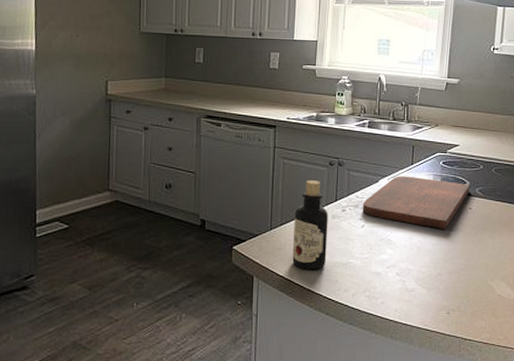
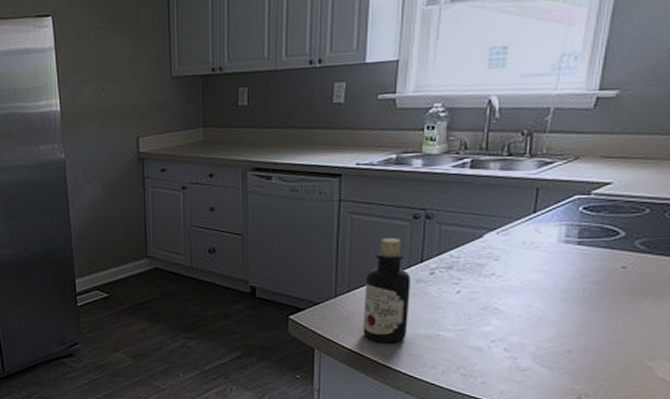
cutting board: present [362,176,469,229] -> none [458,227,625,294]

